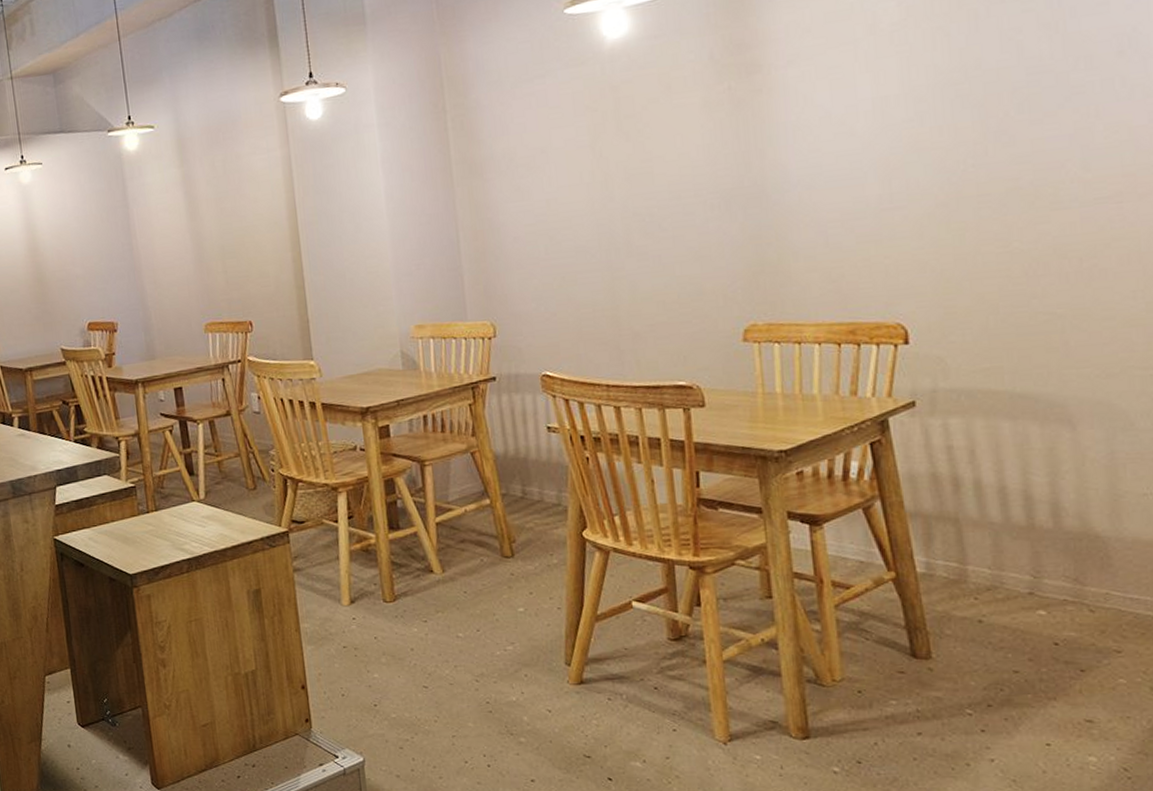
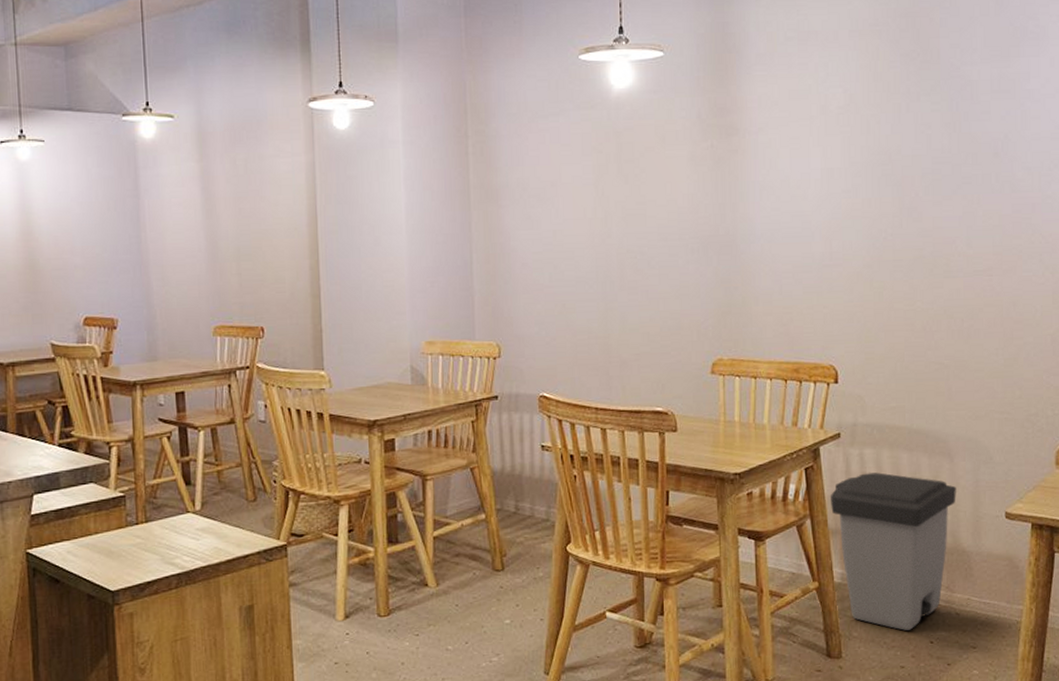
trash can: none [905,445,1083,629] -> present [830,472,956,631]

